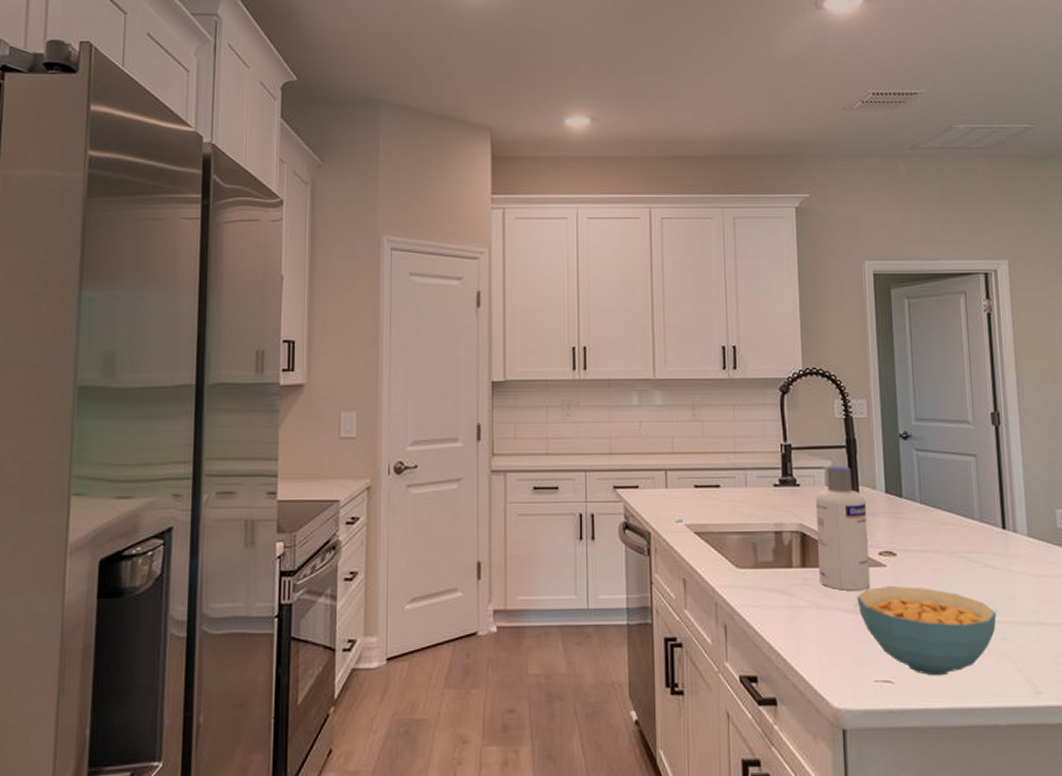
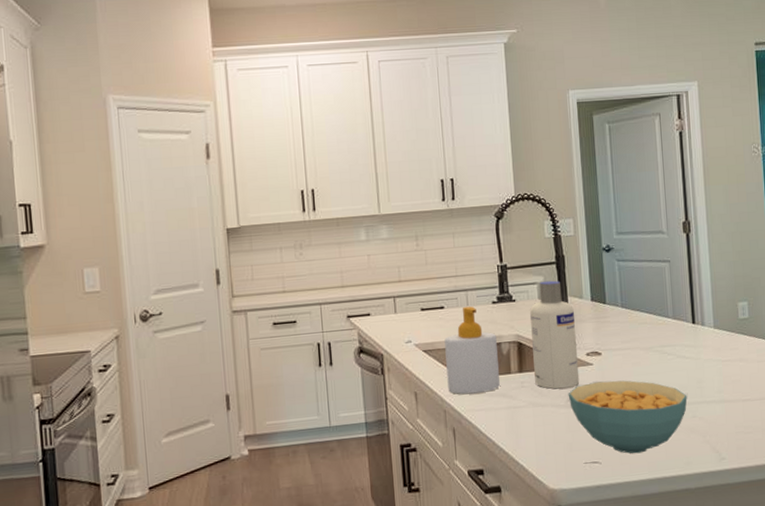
soap bottle: none [719,486,779,587] -> present [444,306,500,395]

